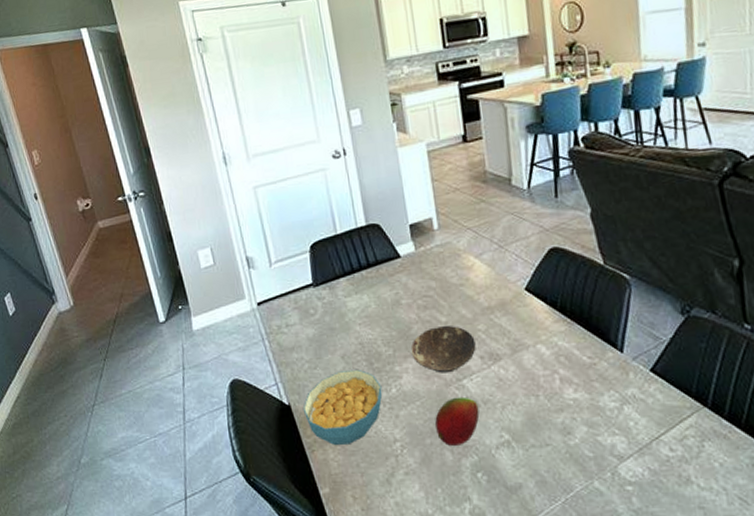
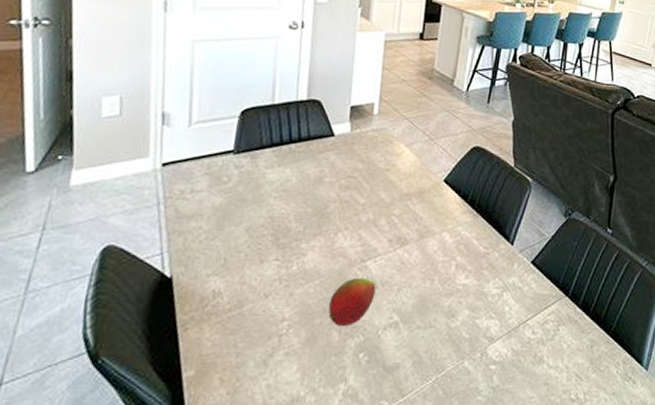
cereal bowl: present [303,369,383,445] -> none [186,243,283,323]
bowl: present [411,325,476,373] -> none [321,206,388,254]

